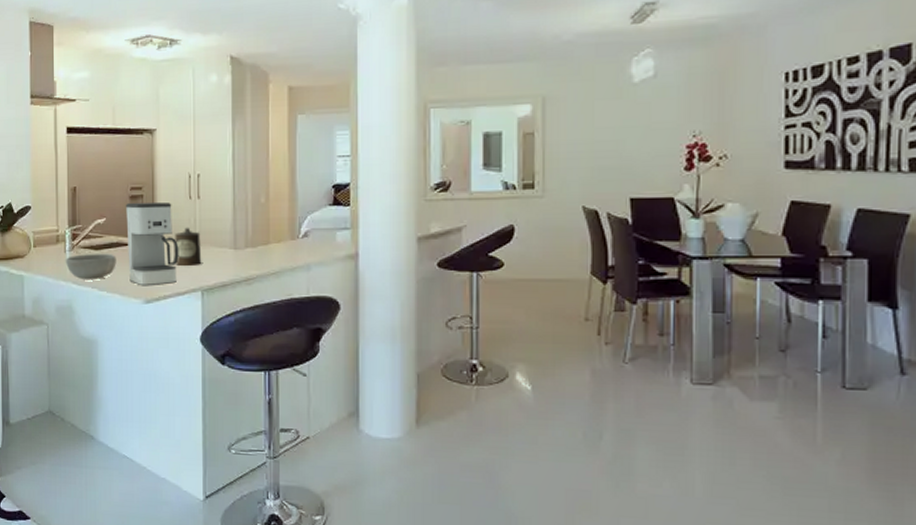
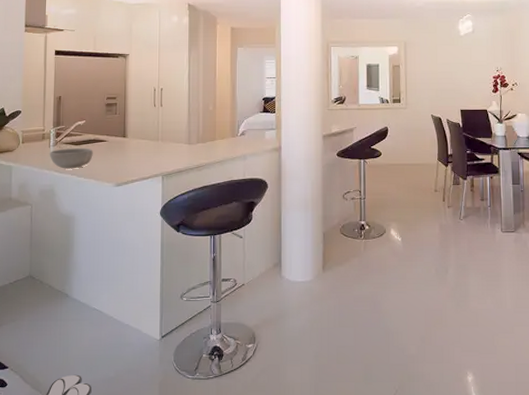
coffee maker: present [126,203,179,286] -> none [102,109,145,173]
canister: present [175,227,202,265] -> none [142,127,163,157]

